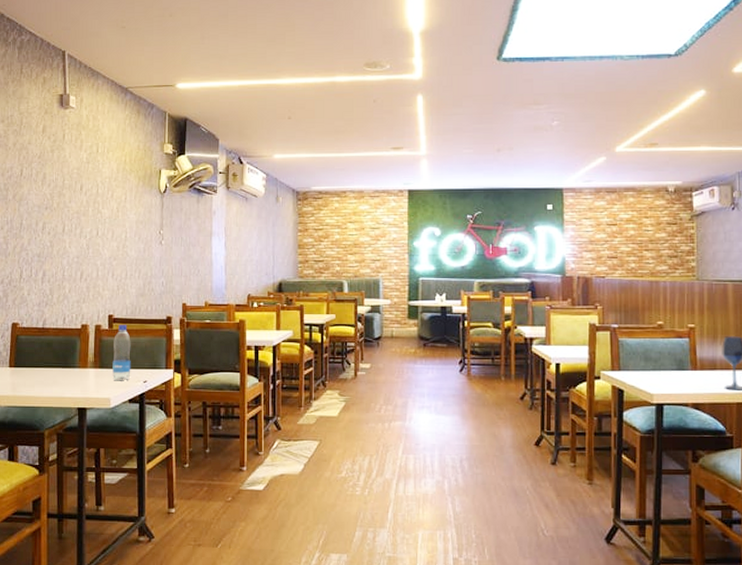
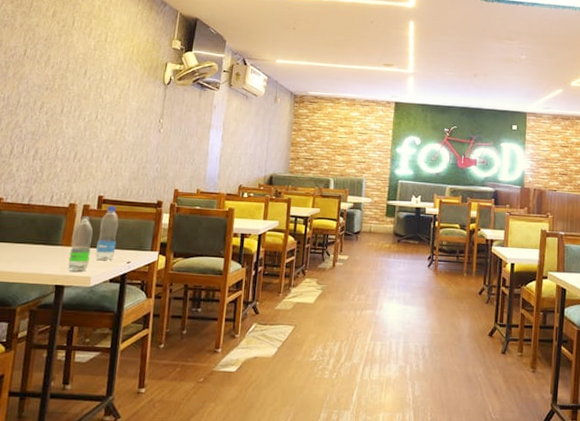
bottle: none [87,337,108,393] -> present [67,216,94,272]

